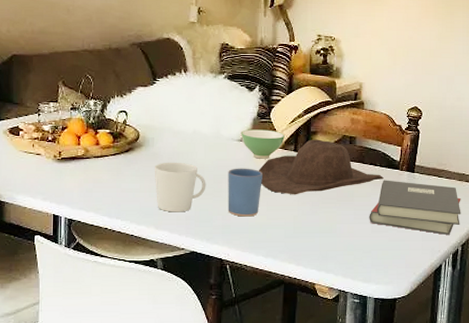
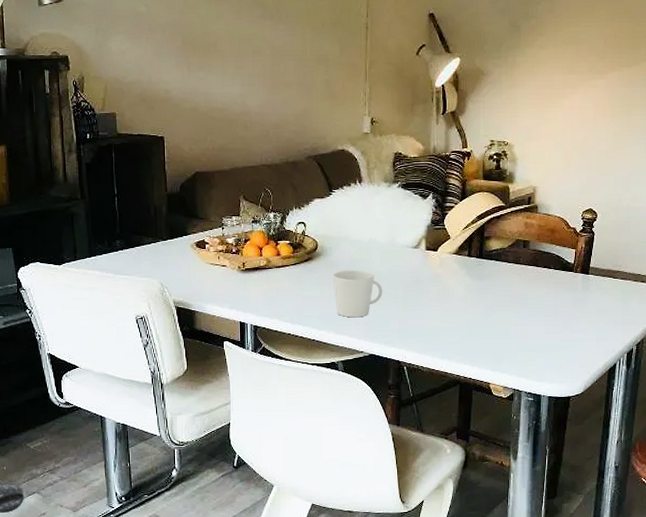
mug: present [228,168,262,217] -> none [403,274,437,321]
bowl: present [240,129,286,159] -> none [415,236,460,265]
hat: present [258,139,384,195] -> none [433,244,558,299]
hardback book: present [369,180,461,236] -> none [543,282,637,336]

